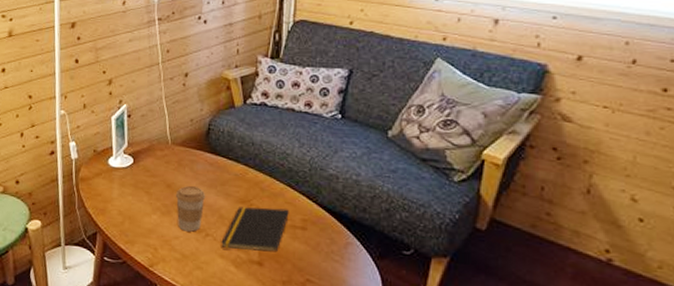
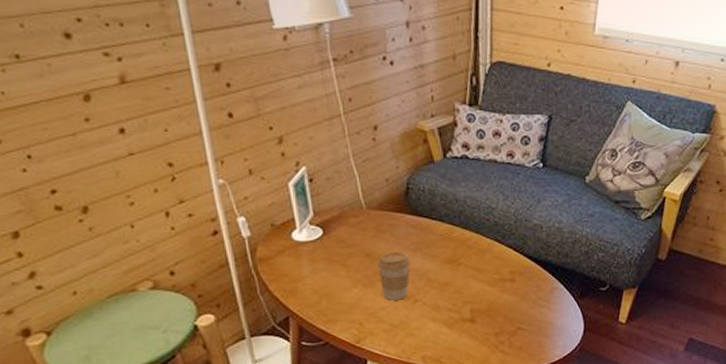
notepad: present [221,207,289,252] -> none [431,263,497,311]

